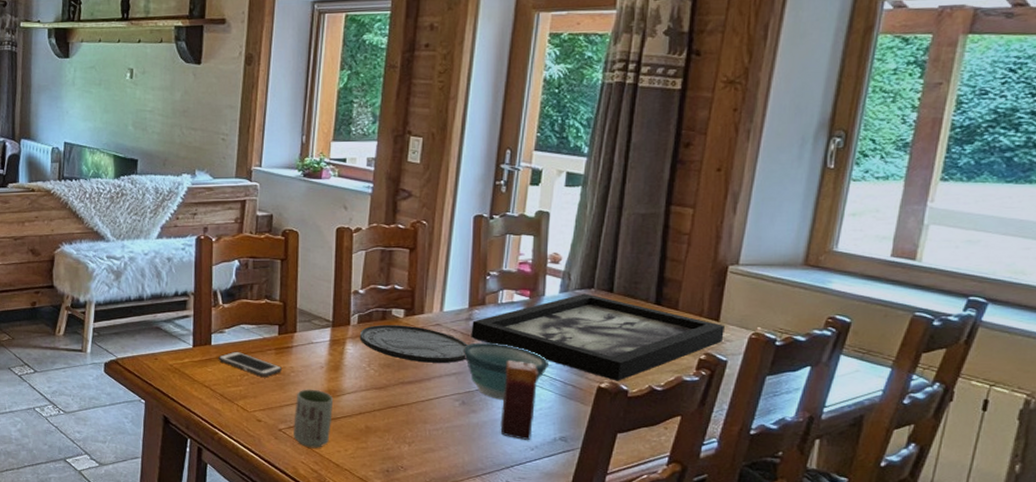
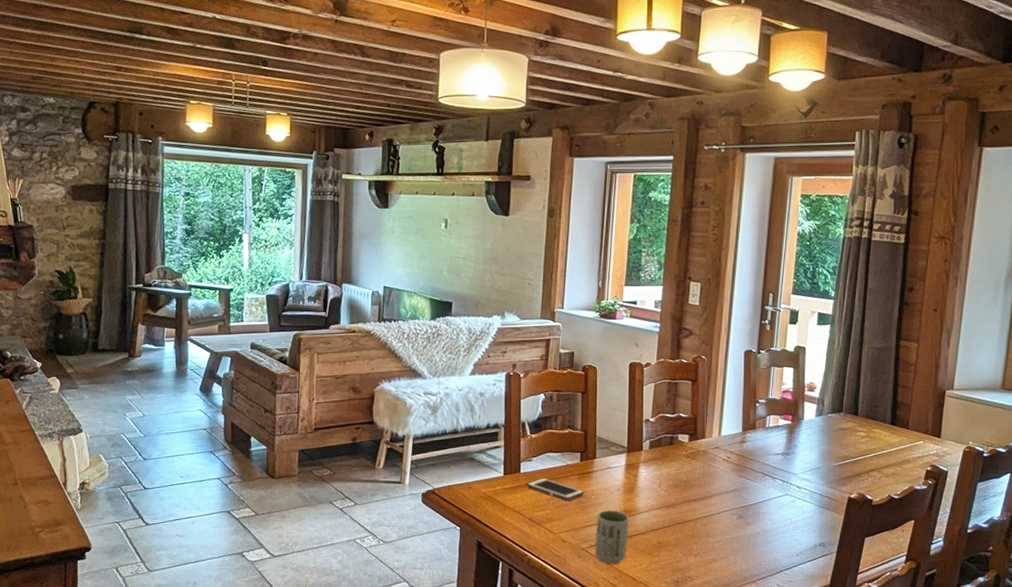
plate: present [359,325,468,363] -> none [651,449,742,482]
bowl: present [462,342,549,400] -> none [738,462,808,512]
picture frame: present [471,293,725,381] -> none [744,417,945,492]
candle: present [500,361,539,440] -> none [771,477,801,547]

